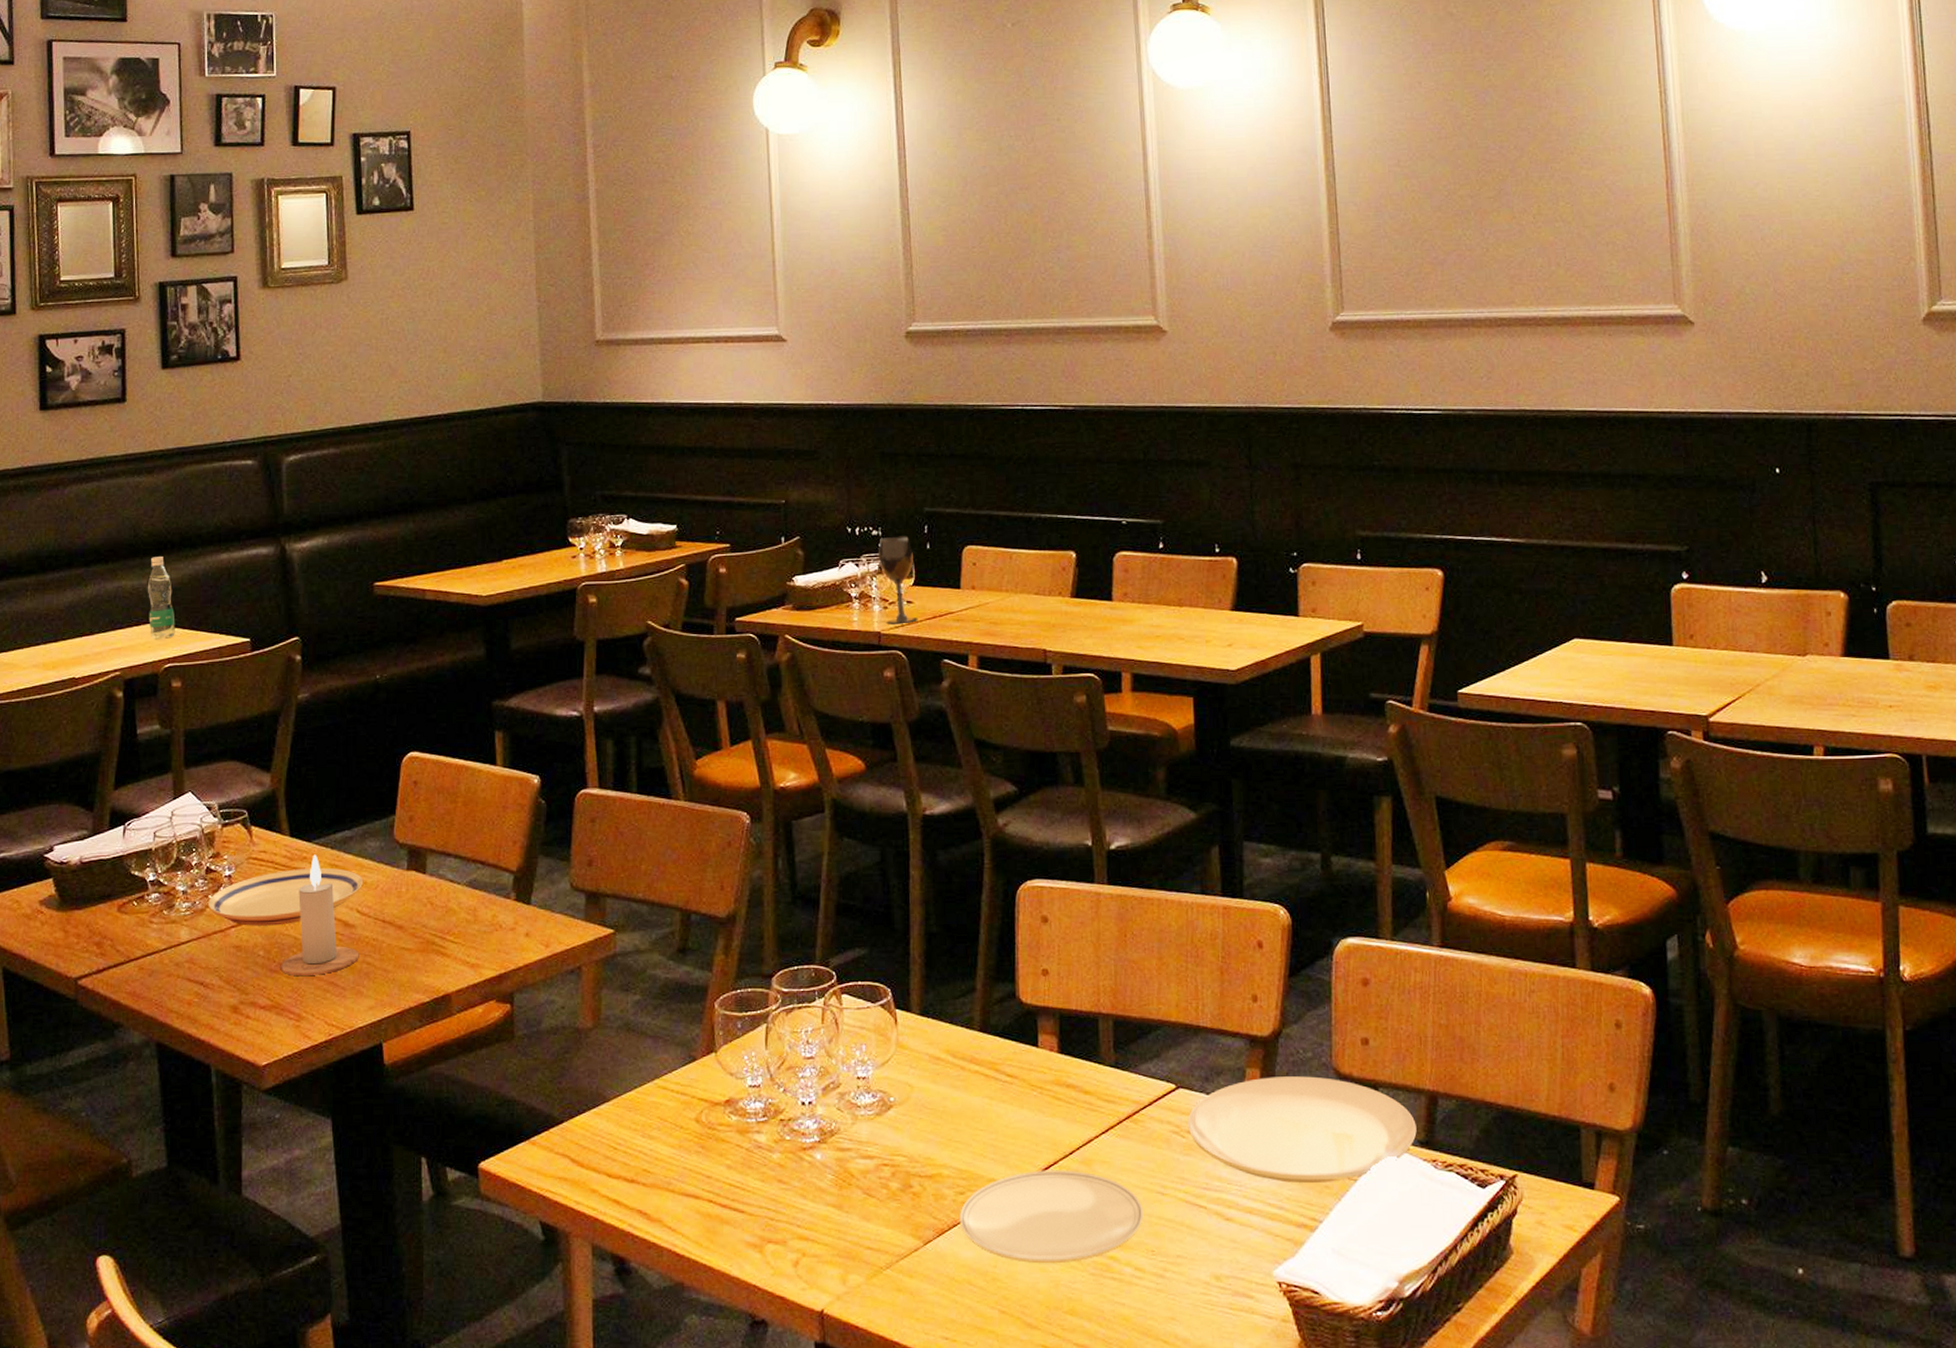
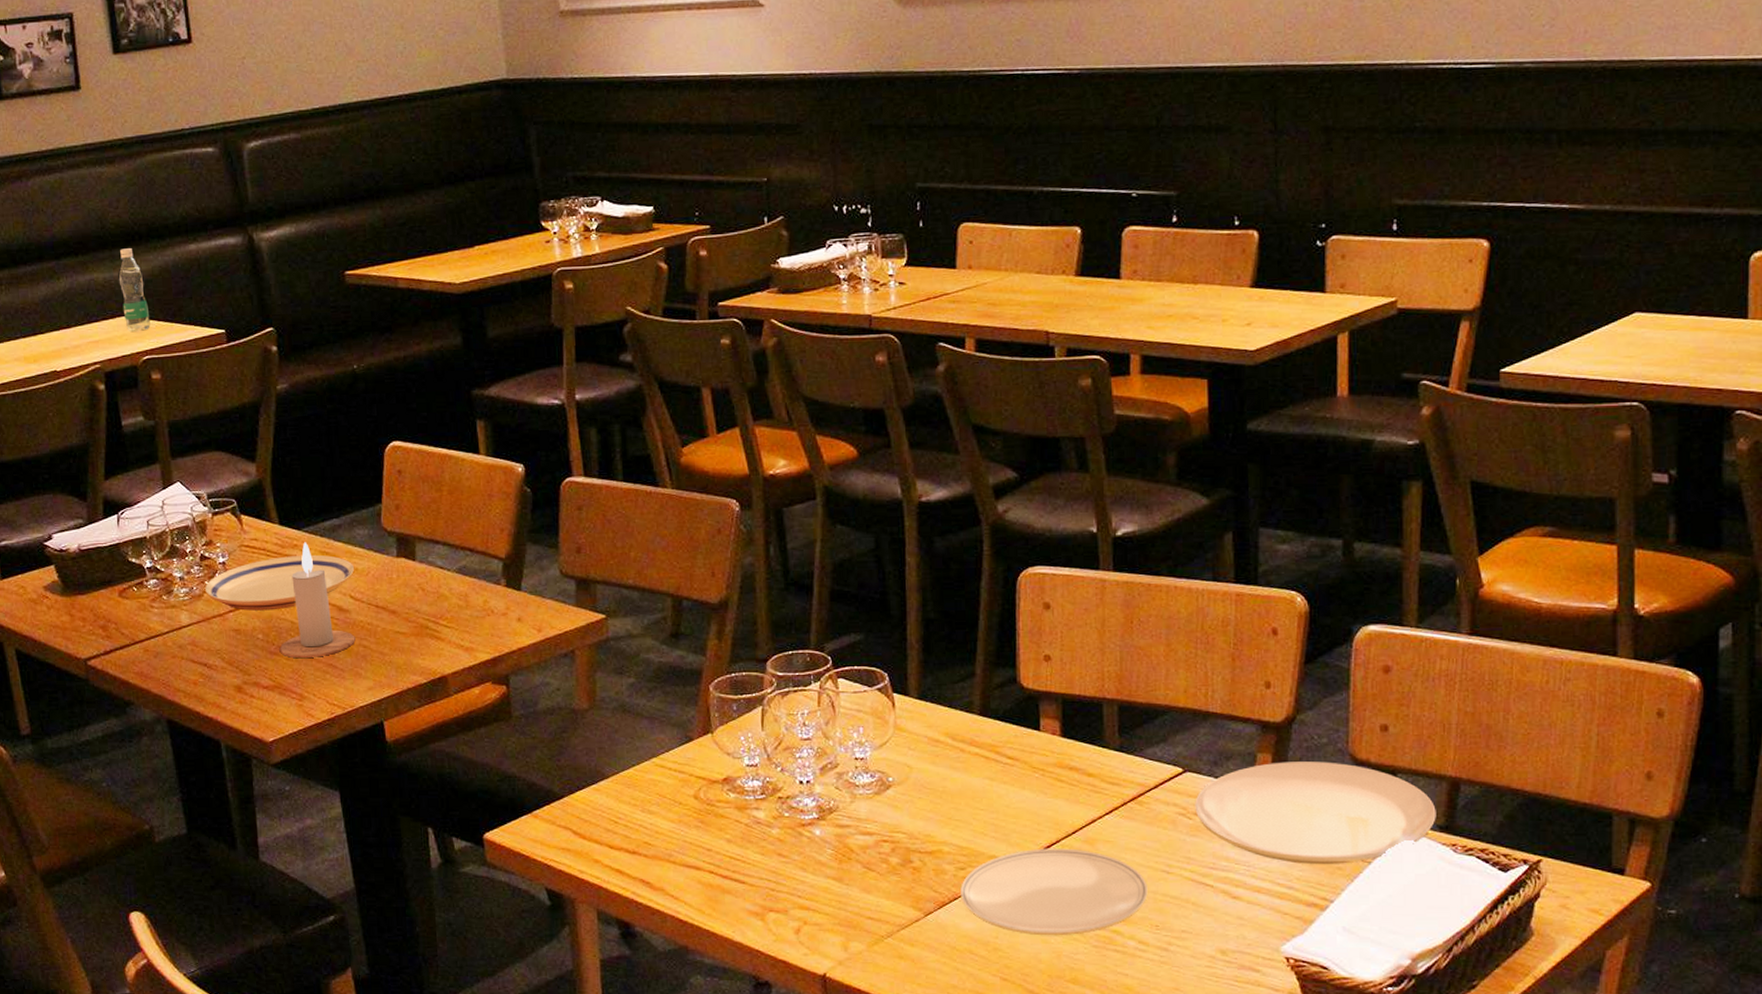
wine glass: present [879,536,918,623] -> none [868,213,911,306]

